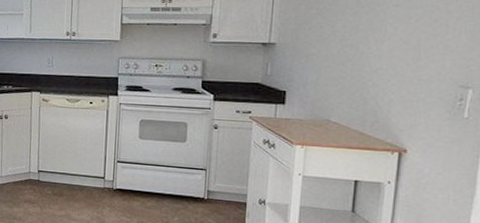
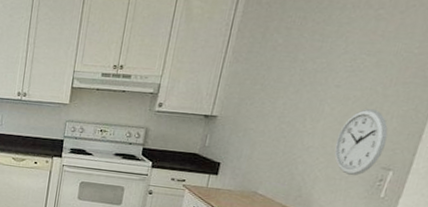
wall clock: none [405,25,460,97] -> present [334,108,388,176]

